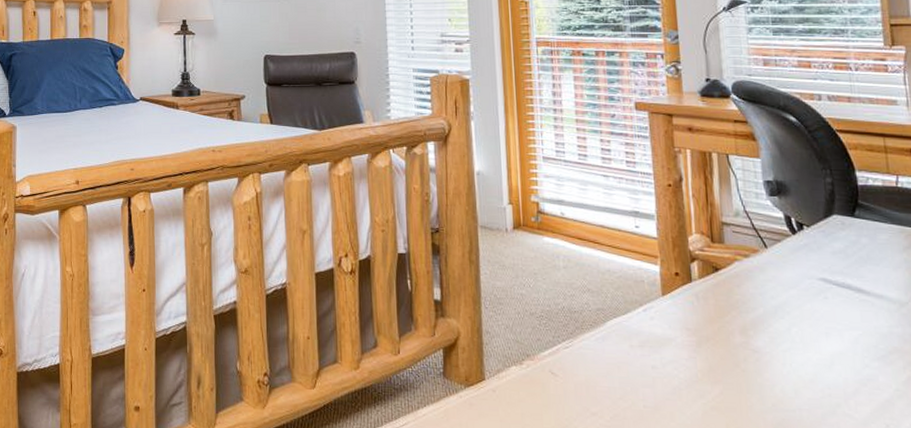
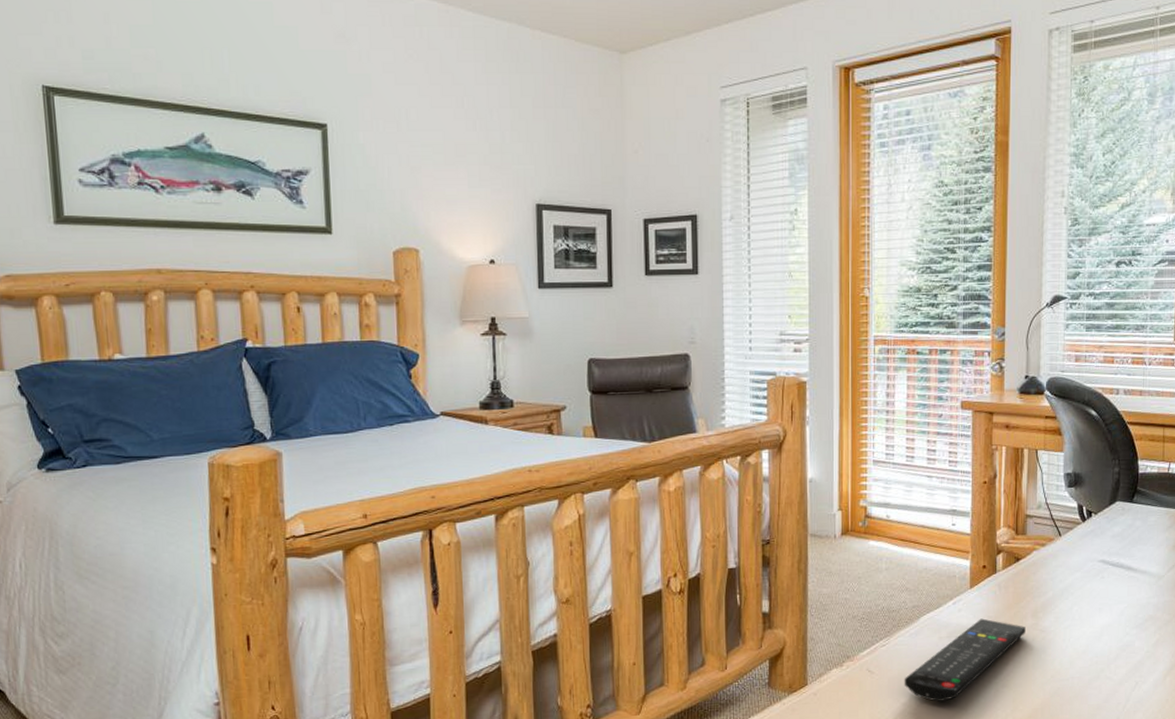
remote control: none [592,330,734,417] -> present [904,618,1026,702]

